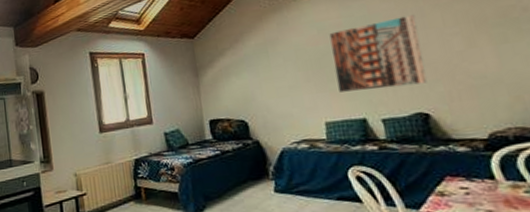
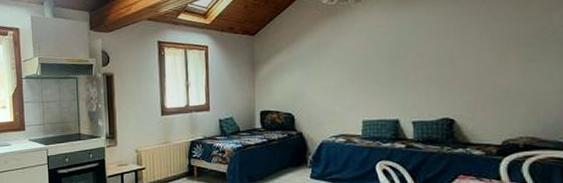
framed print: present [329,15,427,93] -> none [376,29,458,96]

